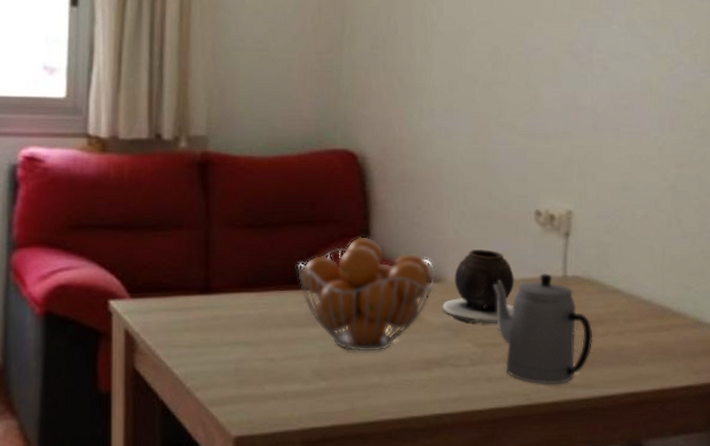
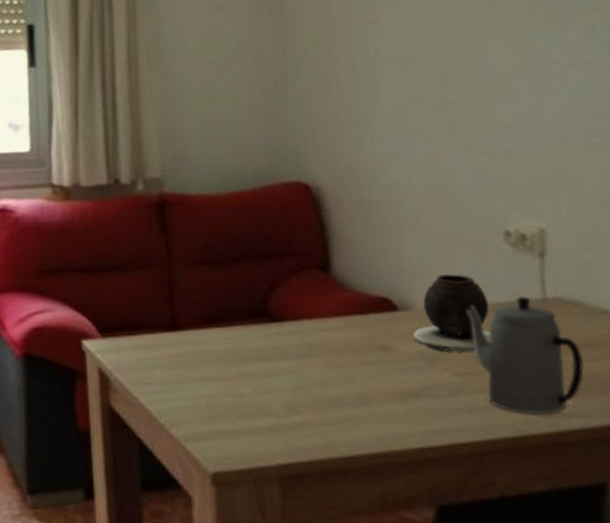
fruit basket: present [297,236,436,352] -> none [260,267,404,384]

